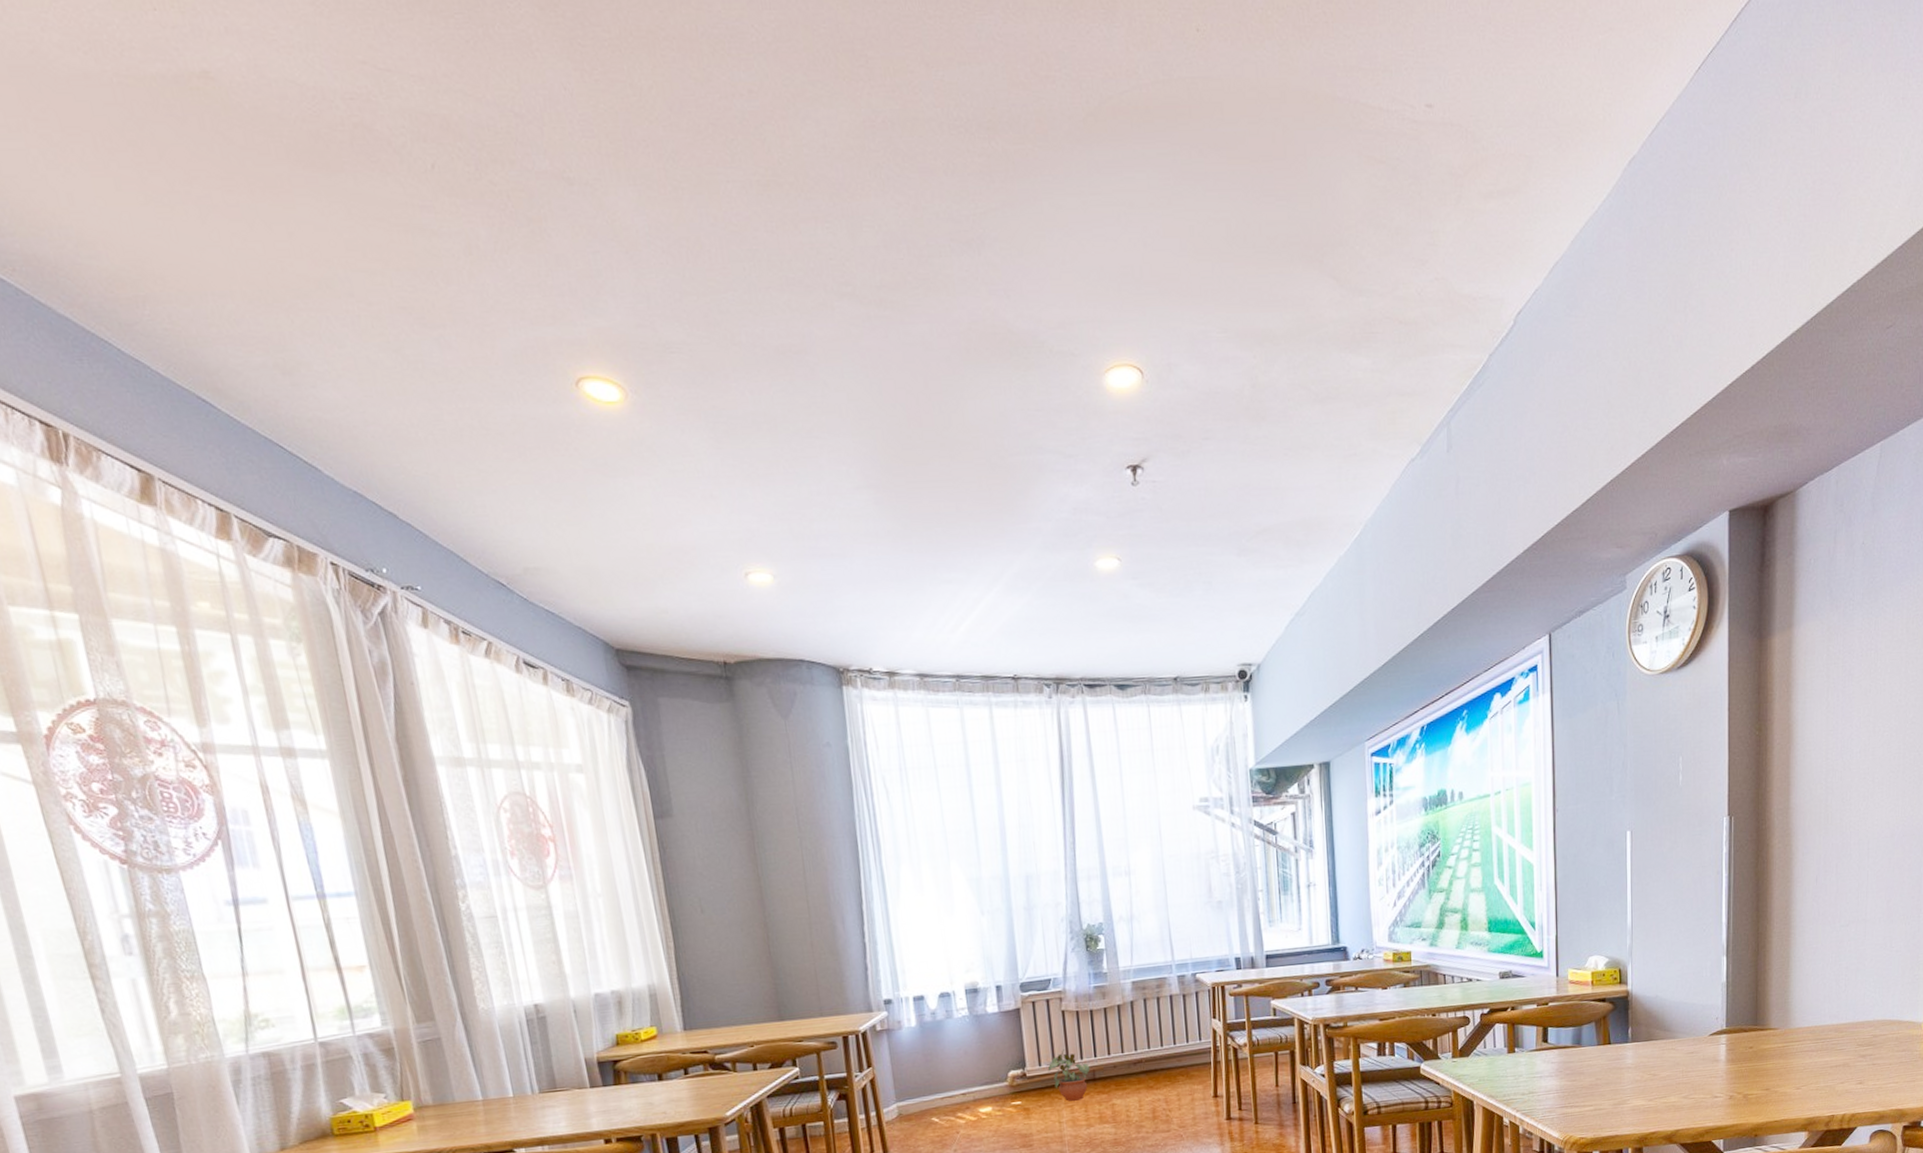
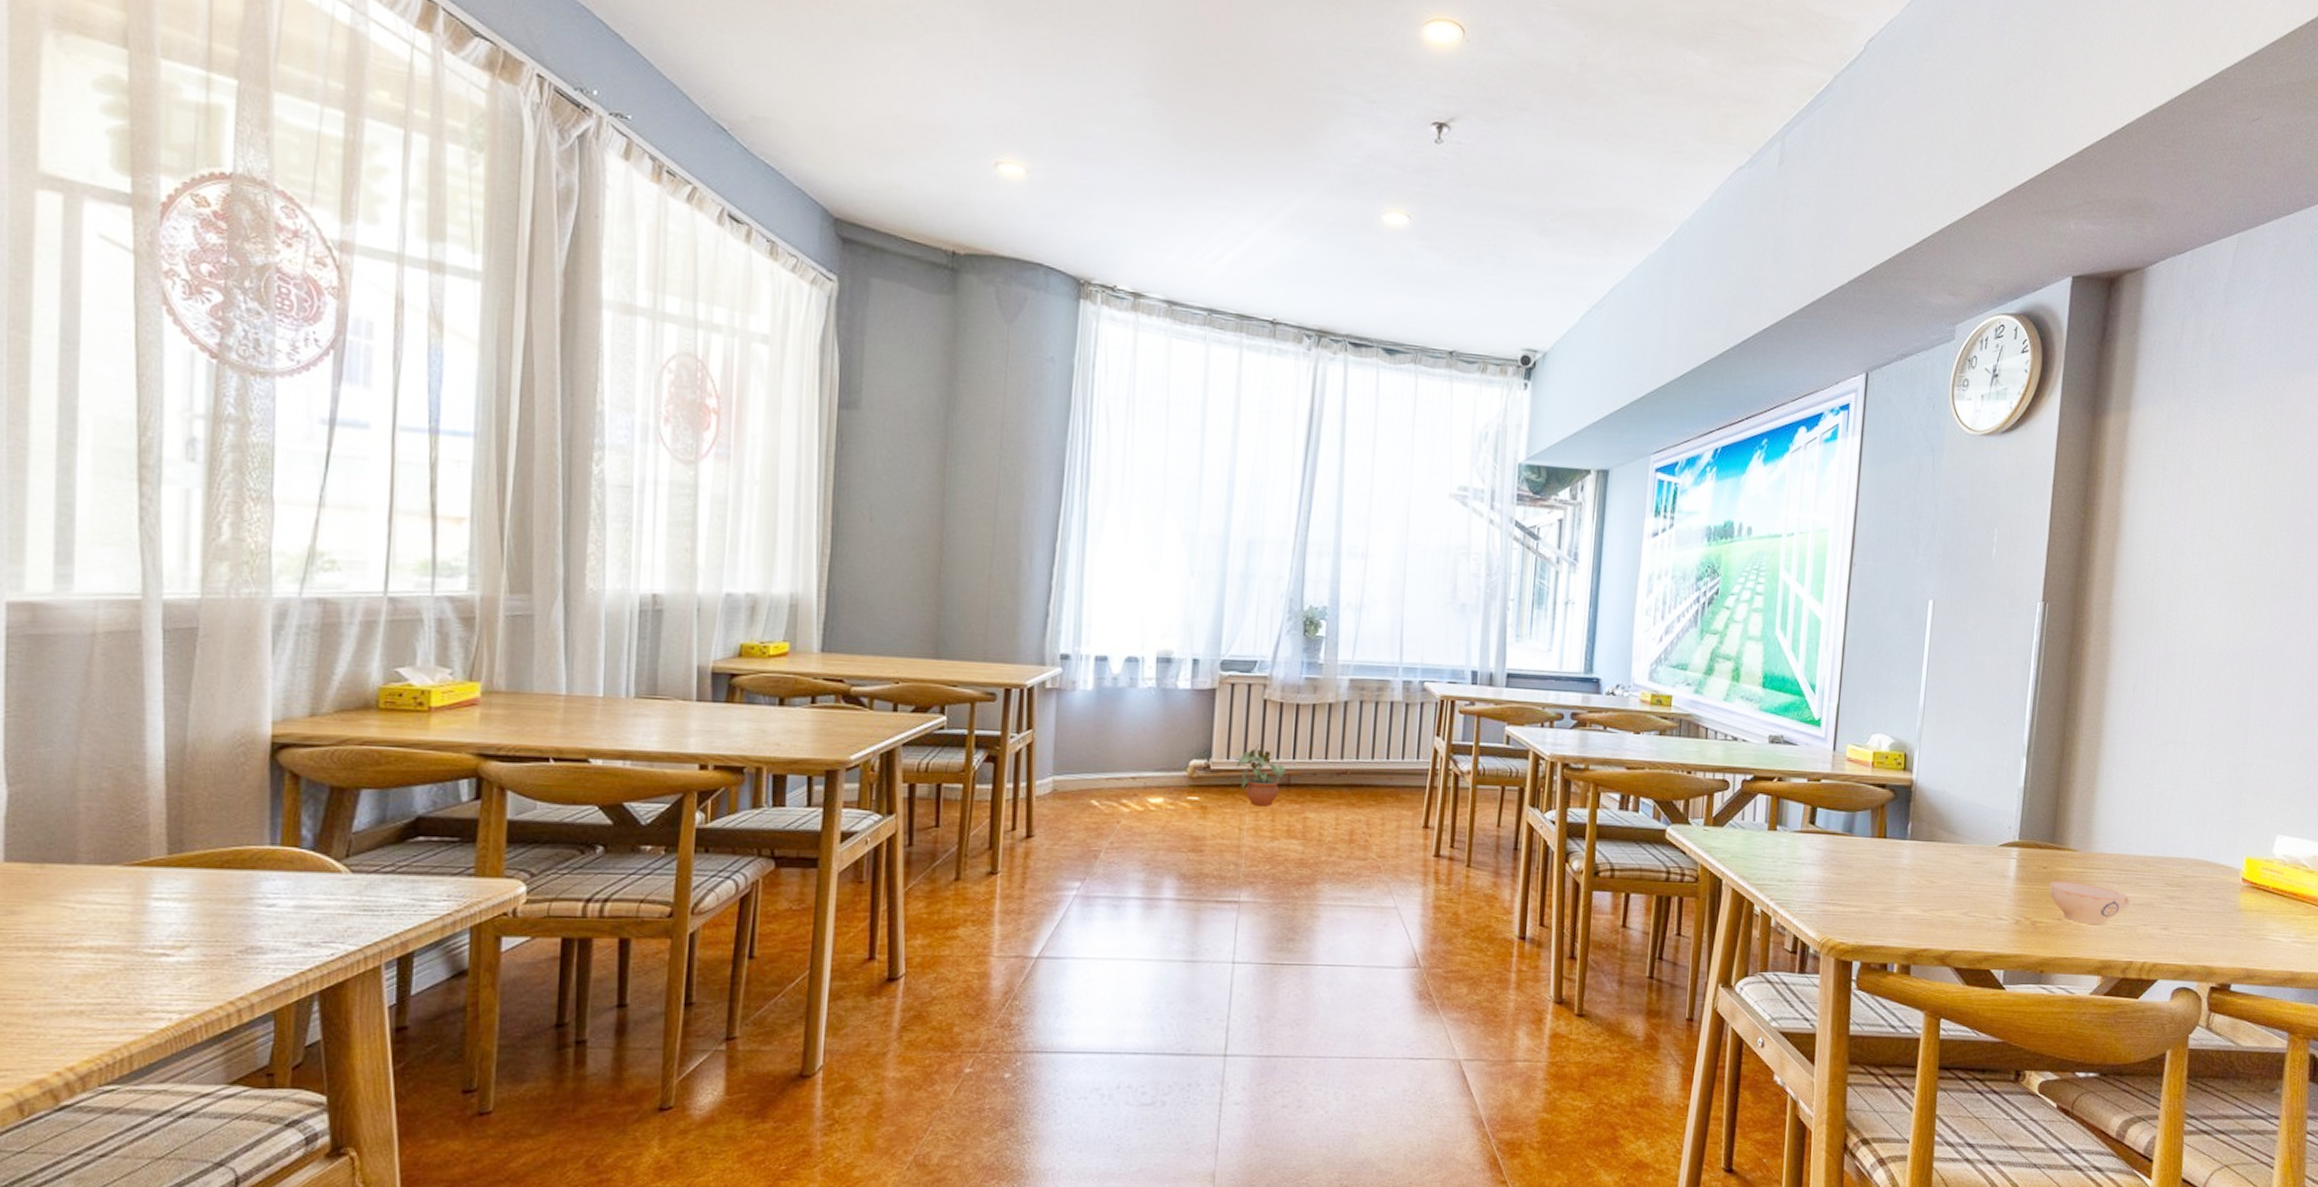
teacup: none [1756,1055,1827,1090] -> present [2049,881,2130,926]

